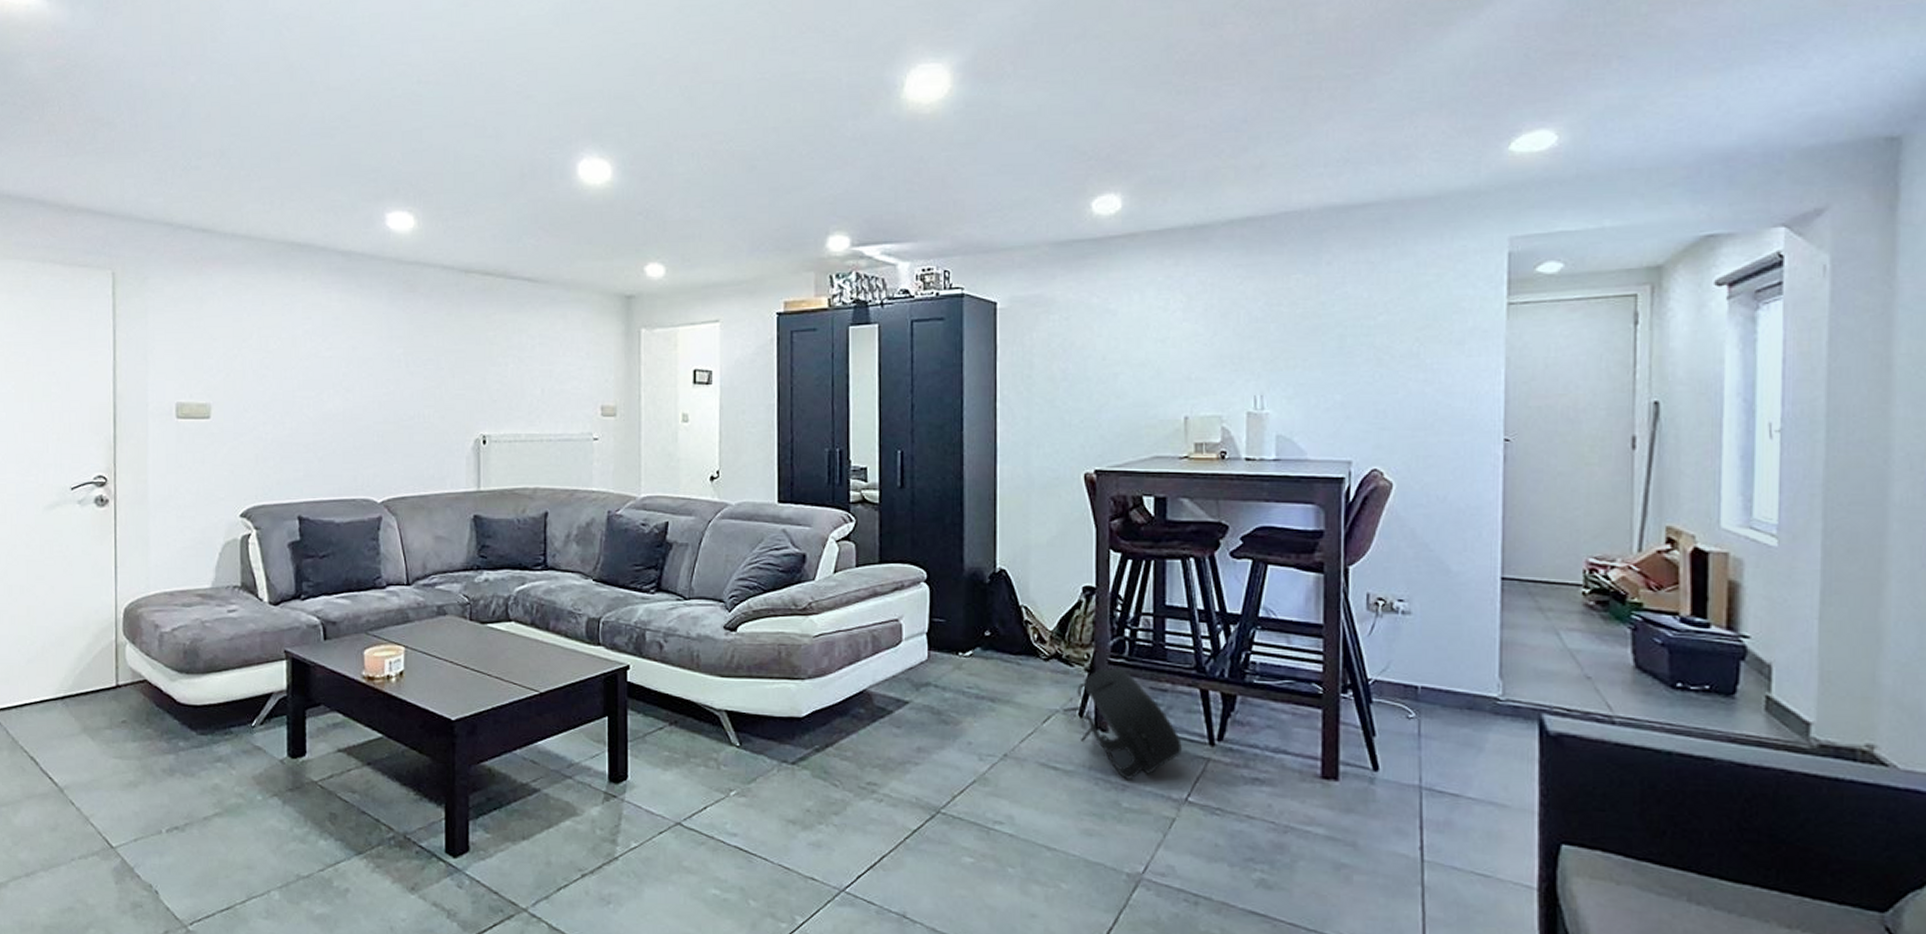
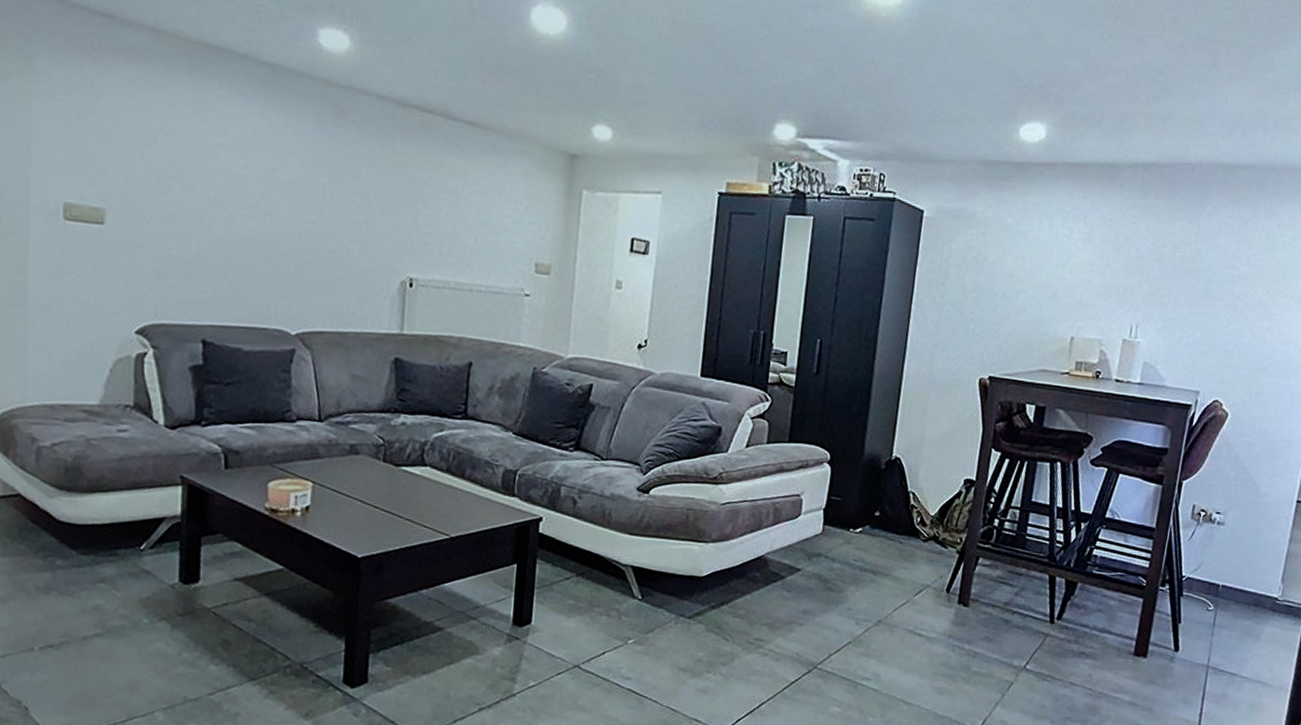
backpack: present [1062,668,1182,779] -> none [932,551,1028,648]

